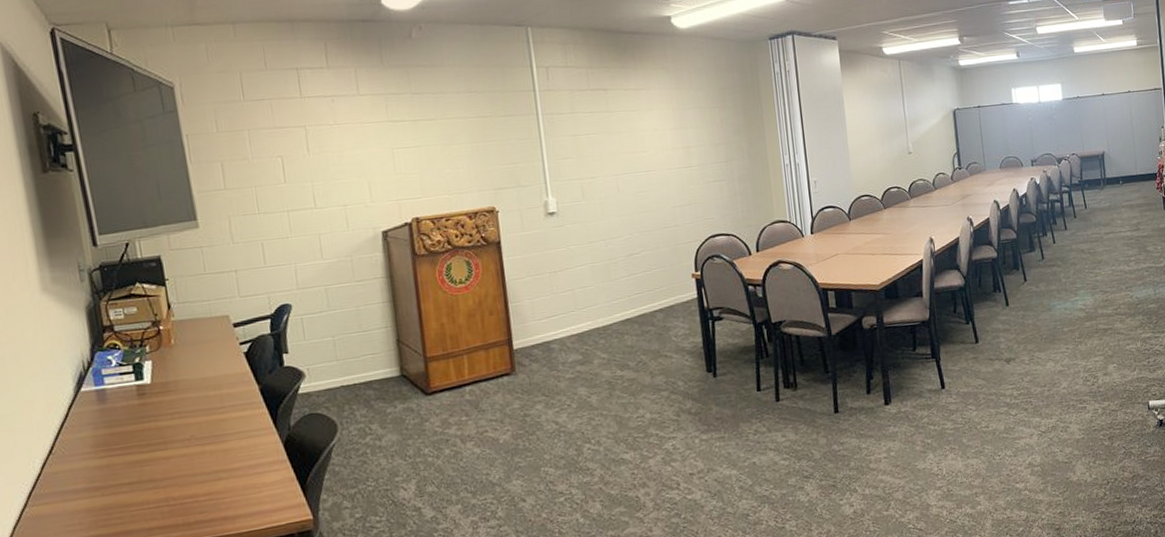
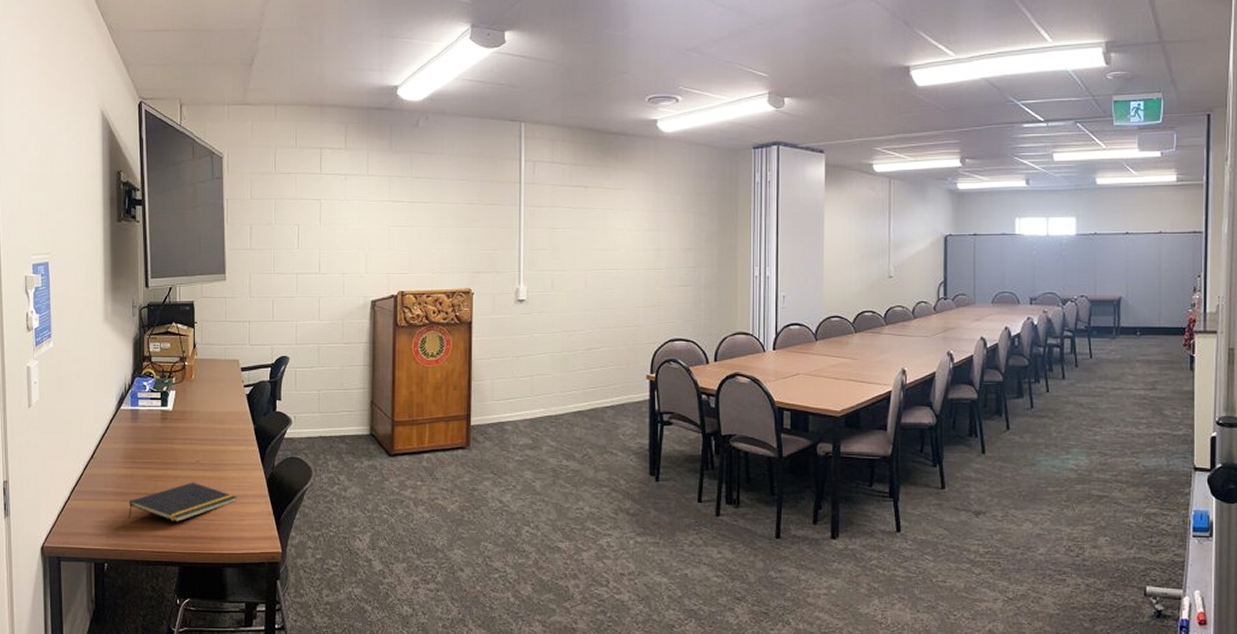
notepad: none [109,460,250,515] -> present [128,482,237,522]

